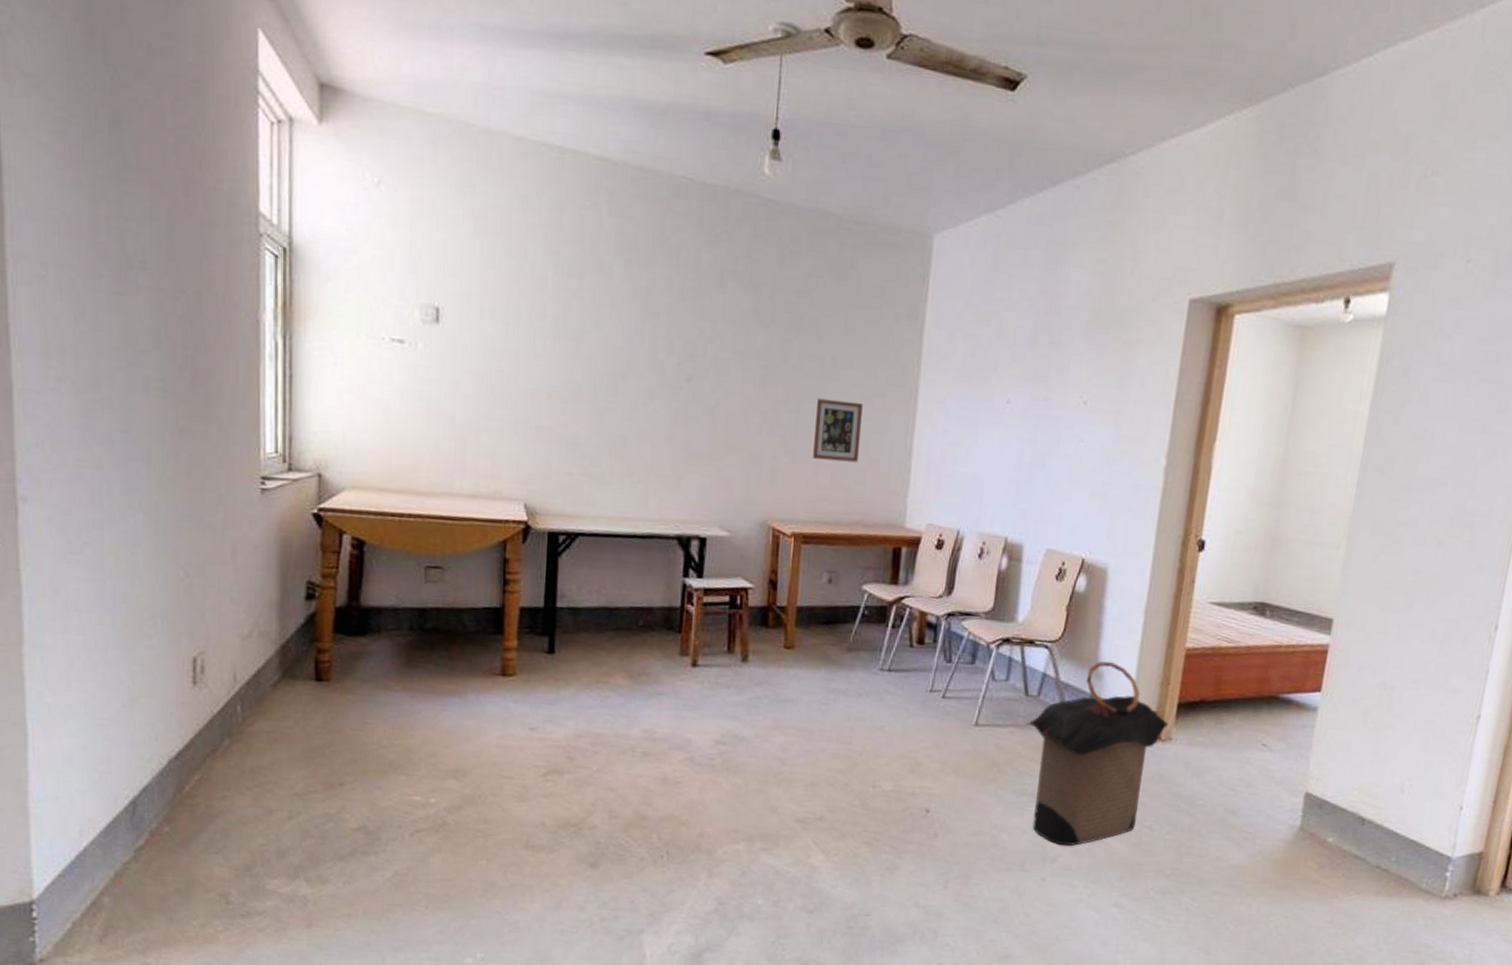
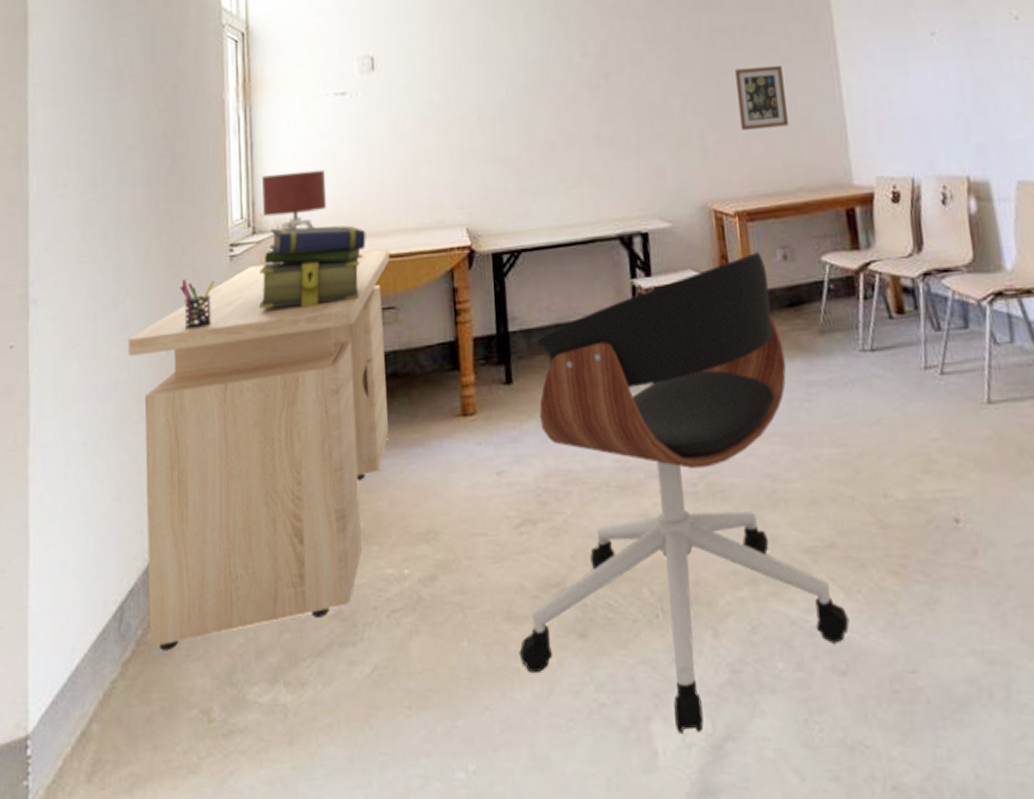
desk: none [139,502,440,843] -> present [128,249,390,651]
pen holder: none [201,504,244,557] -> present [180,279,216,330]
stack of books: none [292,468,416,554] -> present [258,225,366,309]
table lamp: none [302,412,375,505] -> present [262,169,327,264]
office chair: none [533,572,824,944] -> present [519,252,850,734]

